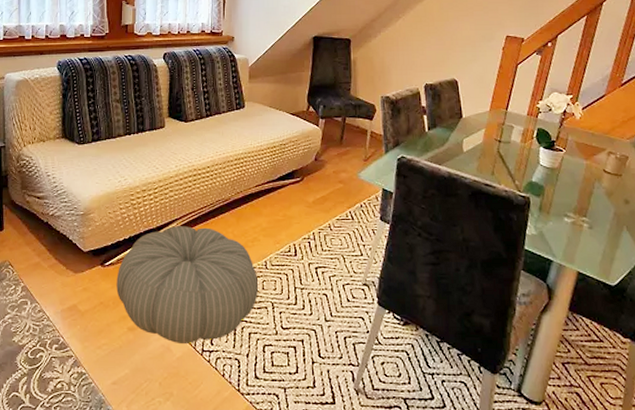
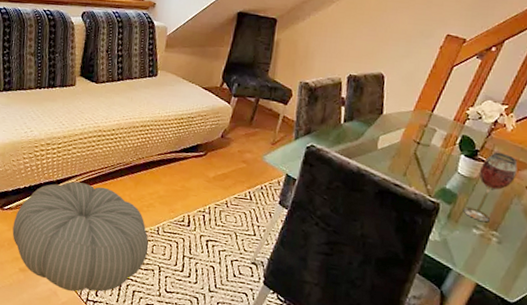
wineglass: none [551,140,593,210] -> present [463,152,518,223]

